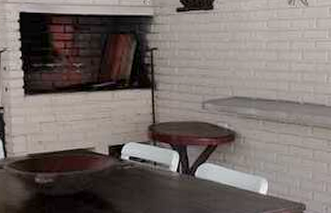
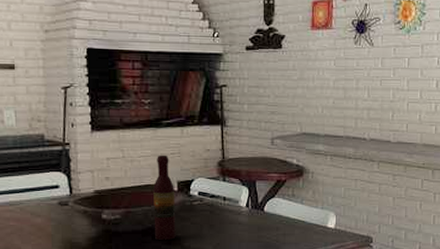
wine bottle: none [85,119,107,205] -> present [153,155,176,241]

